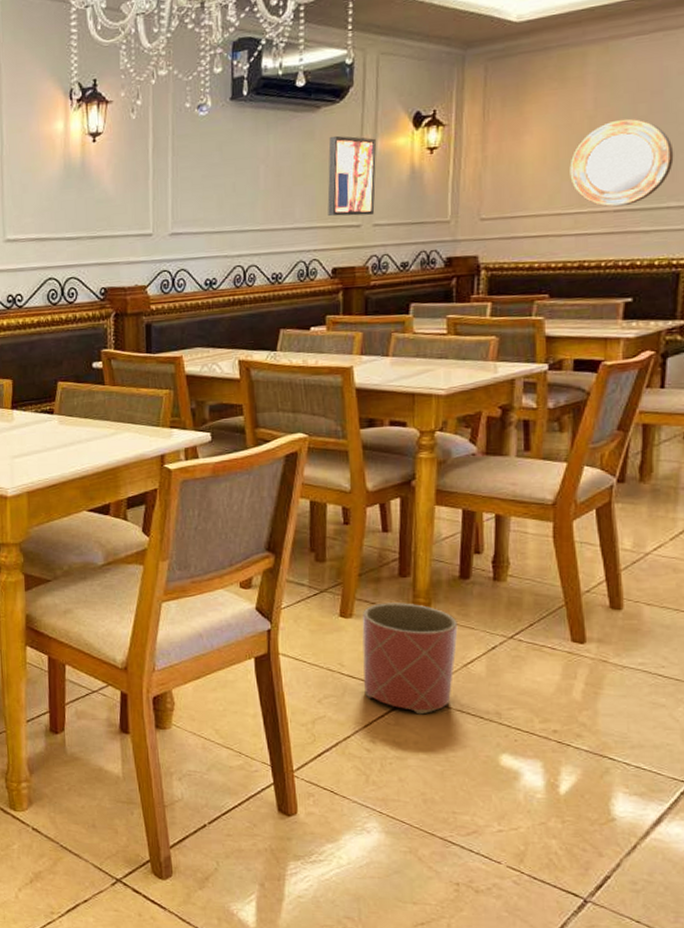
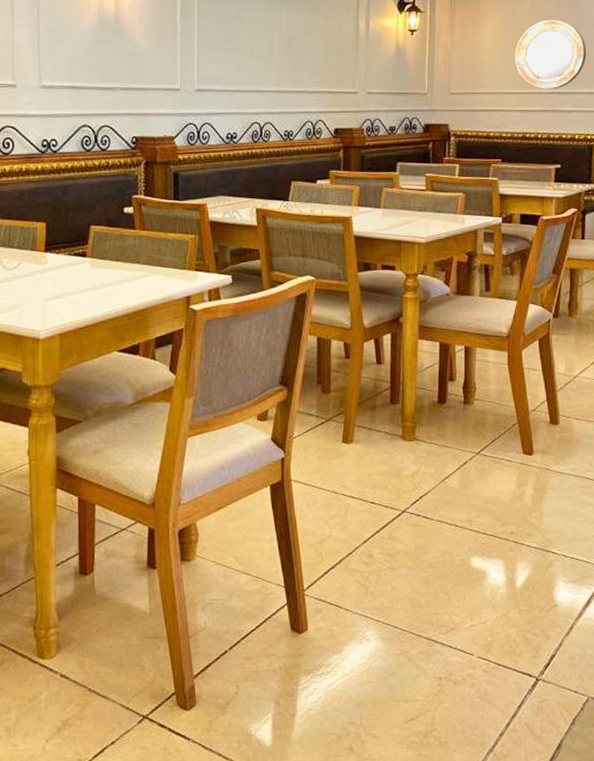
wall art: present [327,135,377,217] -> none [330,12,370,84]
planter: present [362,603,458,715] -> none [361,427,437,528]

